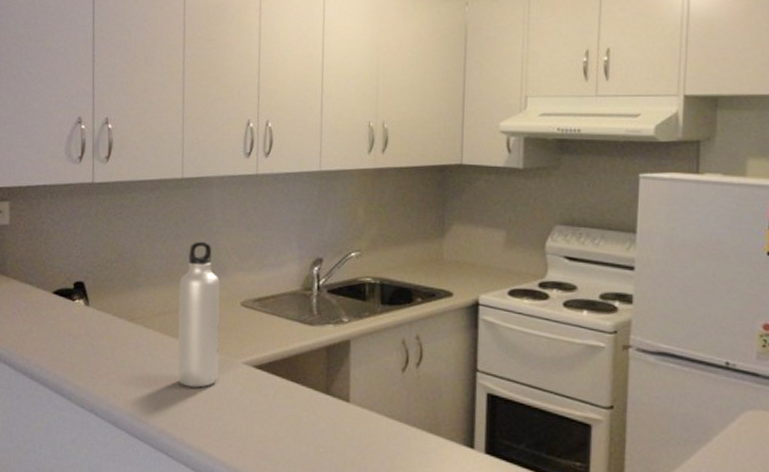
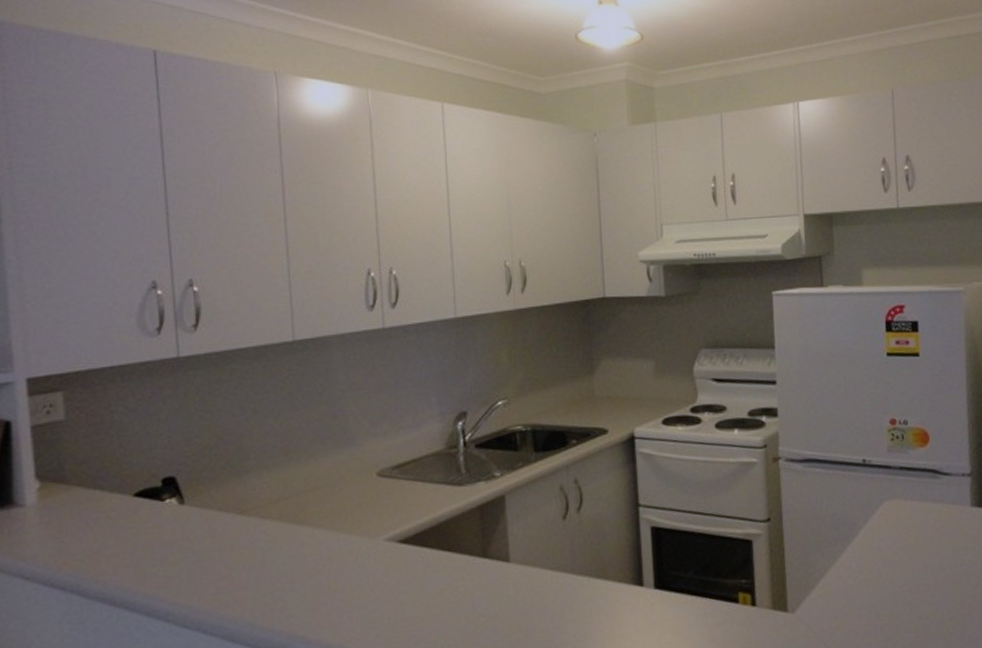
water bottle: present [177,241,220,388] -> none [299,410,355,579]

